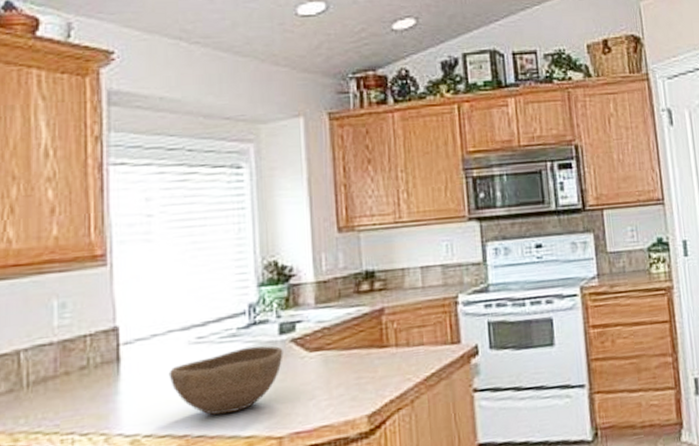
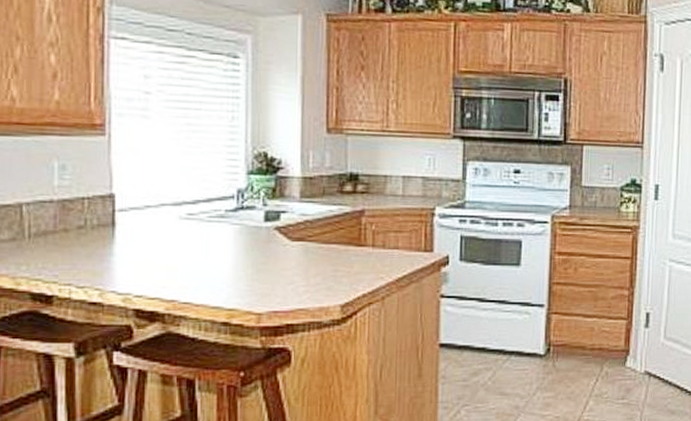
bowl: present [168,345,283,415] -> none [160,228,267,287]

